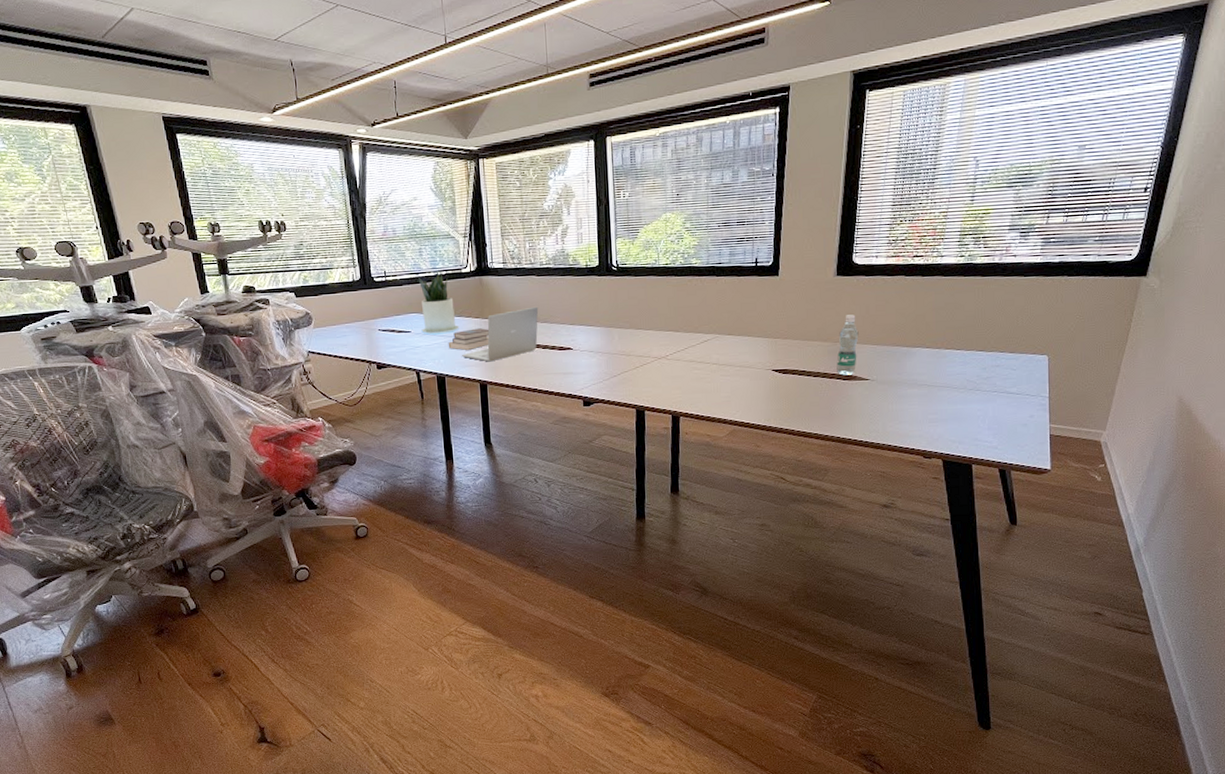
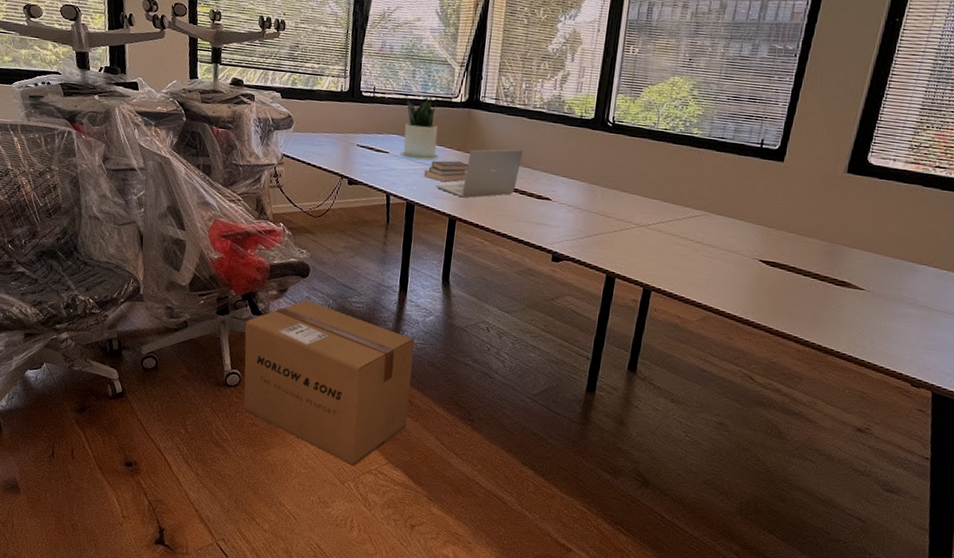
box: none [304,486,477,632] -> present [243,300,415,466]
bottle: present [836,314,859,376] -> none [830,216,861,281]

